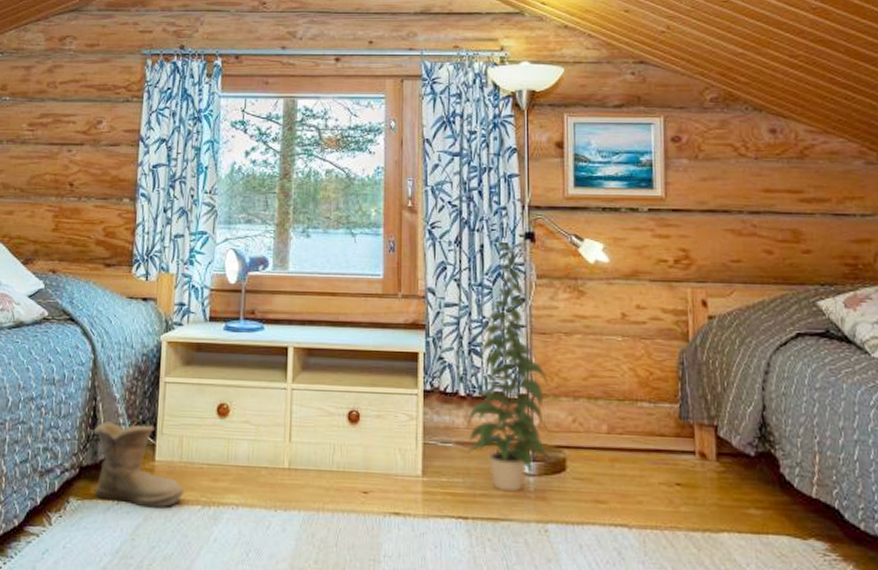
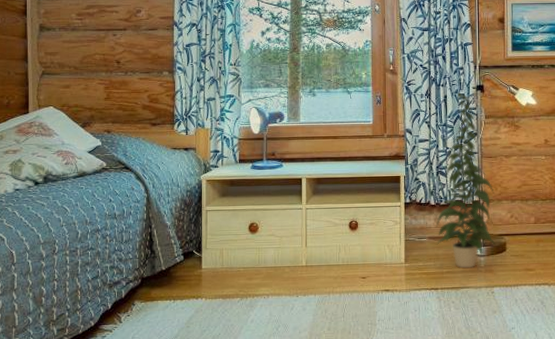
boot: present [93,421,185,508] -> none [150,243,227,303]

